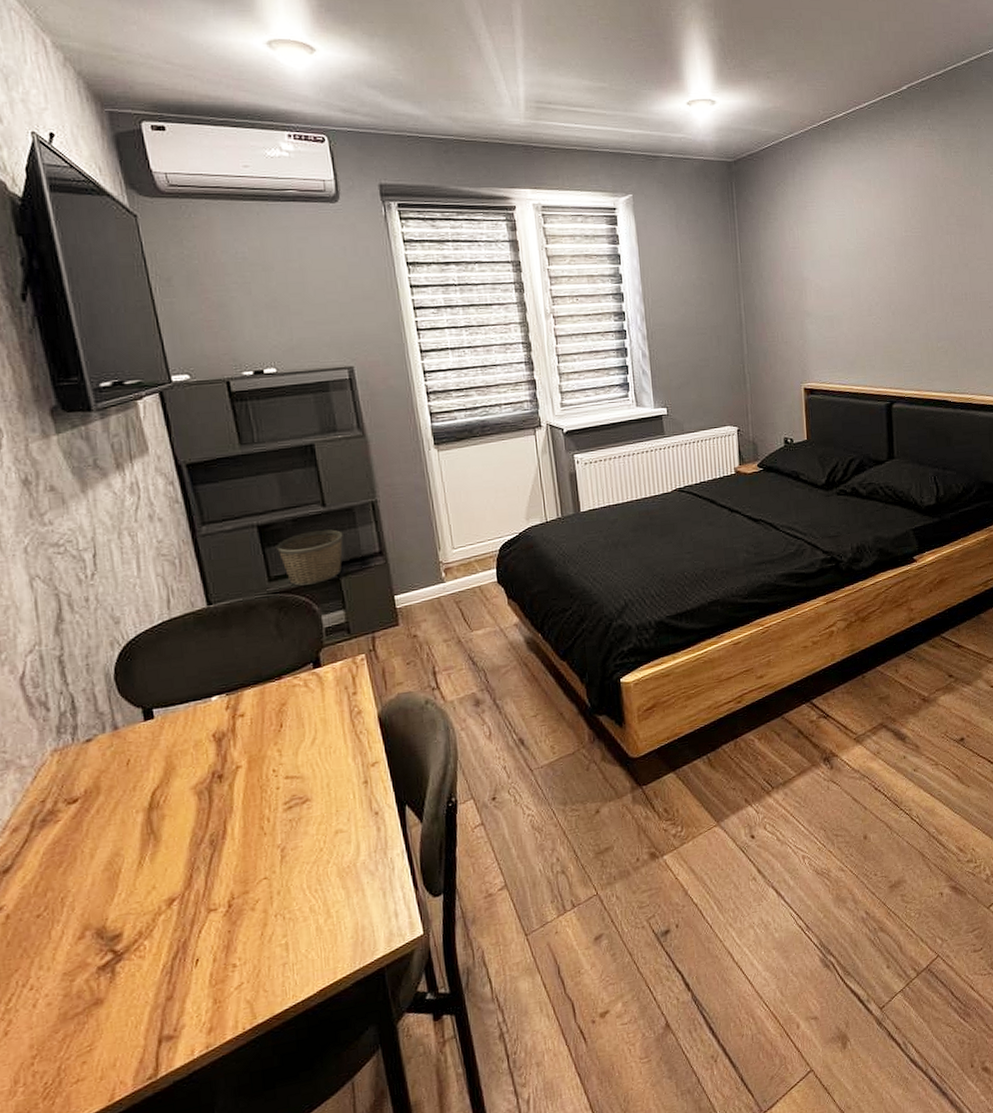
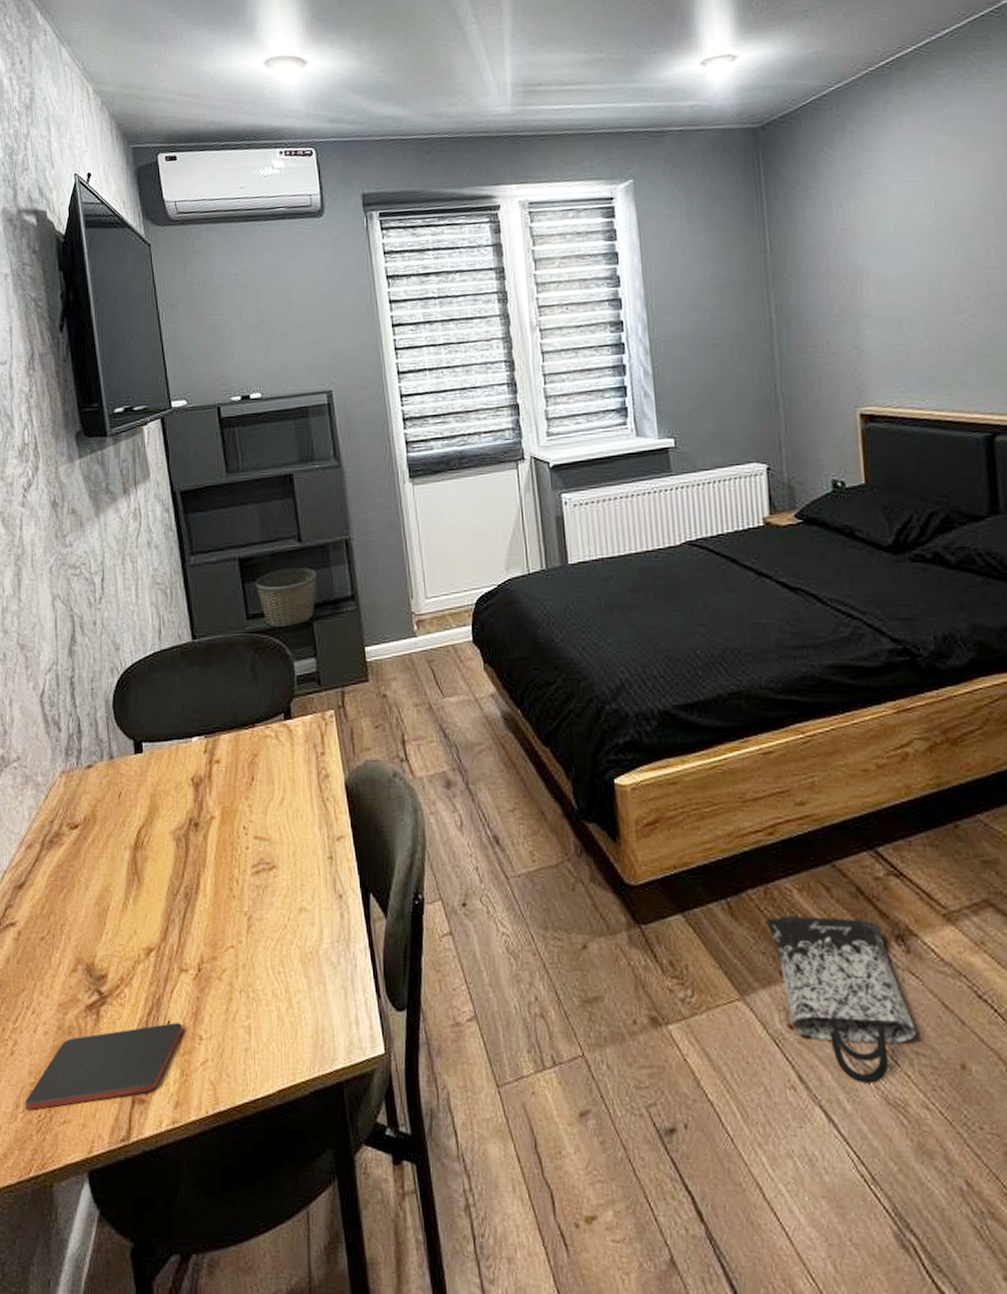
smartphone: none [25,958,215,1083] -> present [24,1023,184,1111]
tote bag: none [736,752,837,864] -> present [766,916,917,1082]

